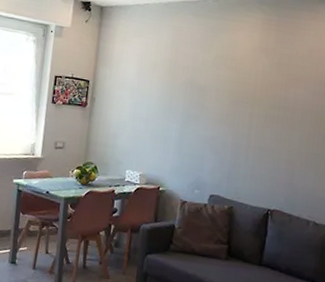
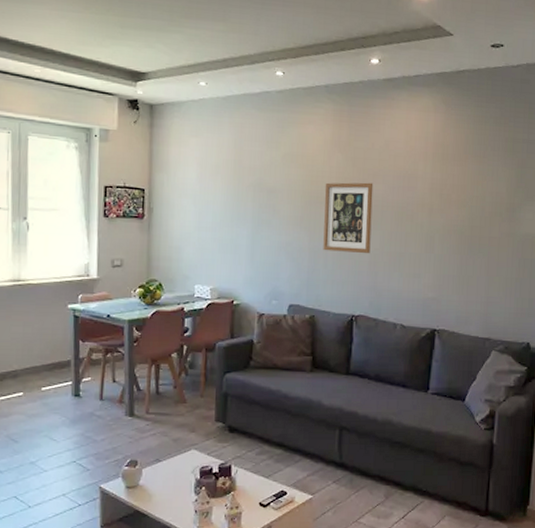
wall art: none [245,84,296,153] -> present [323,182,374,254]

